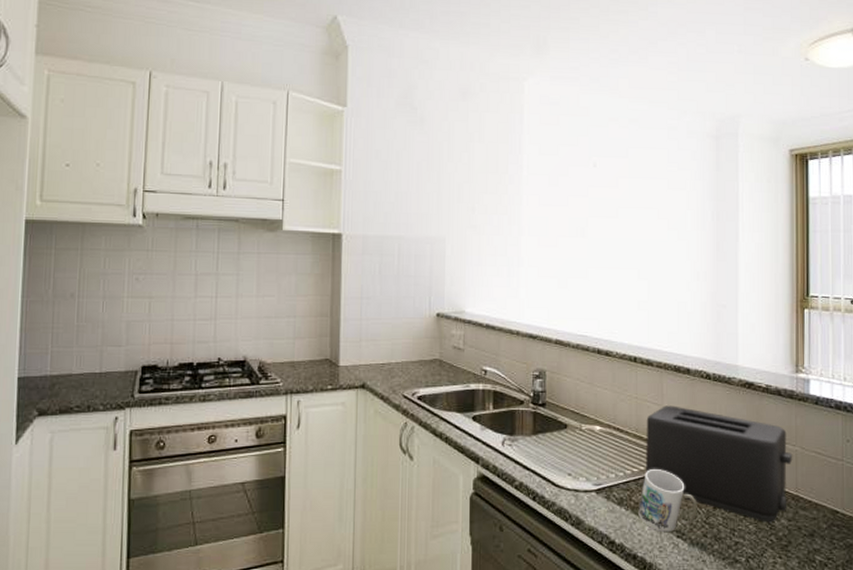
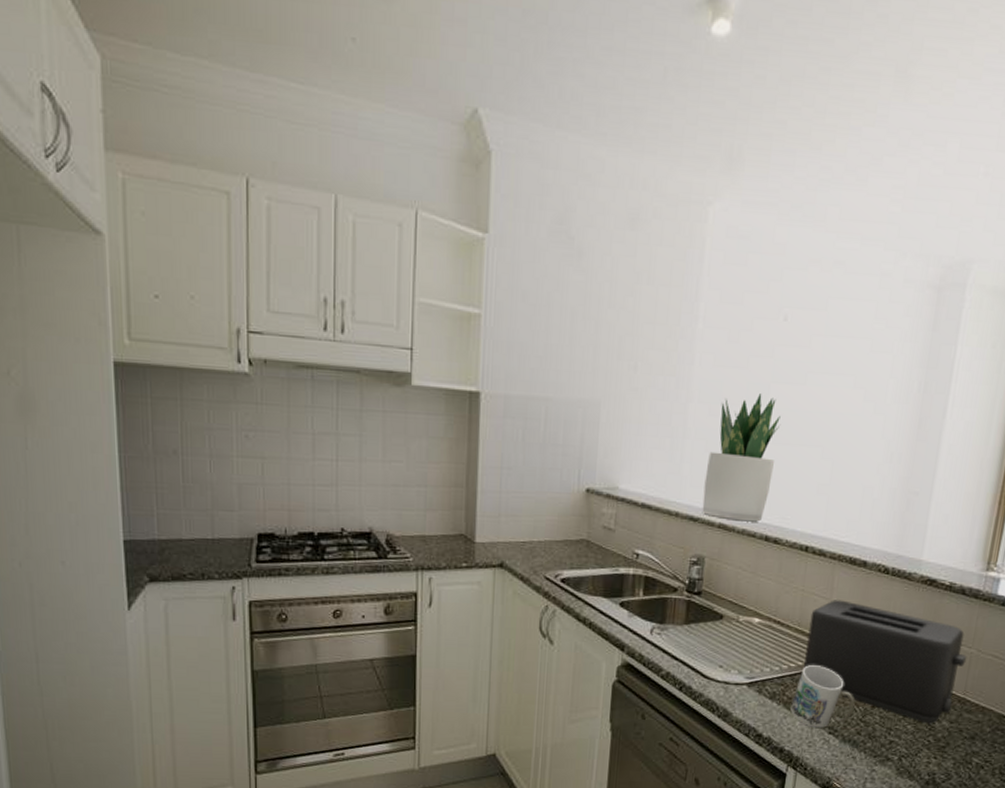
planter: none [539,226,601,337] -> present [702,393,781,522]

